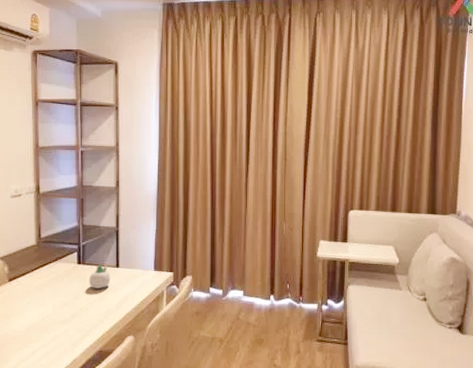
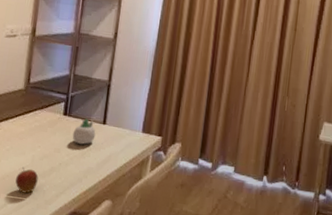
fruit: none [41,316,62,340] -> present [15,166,39,194]

